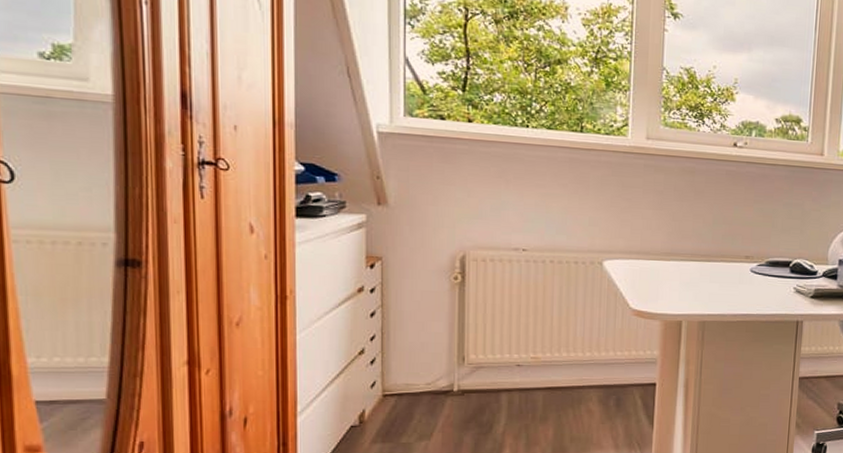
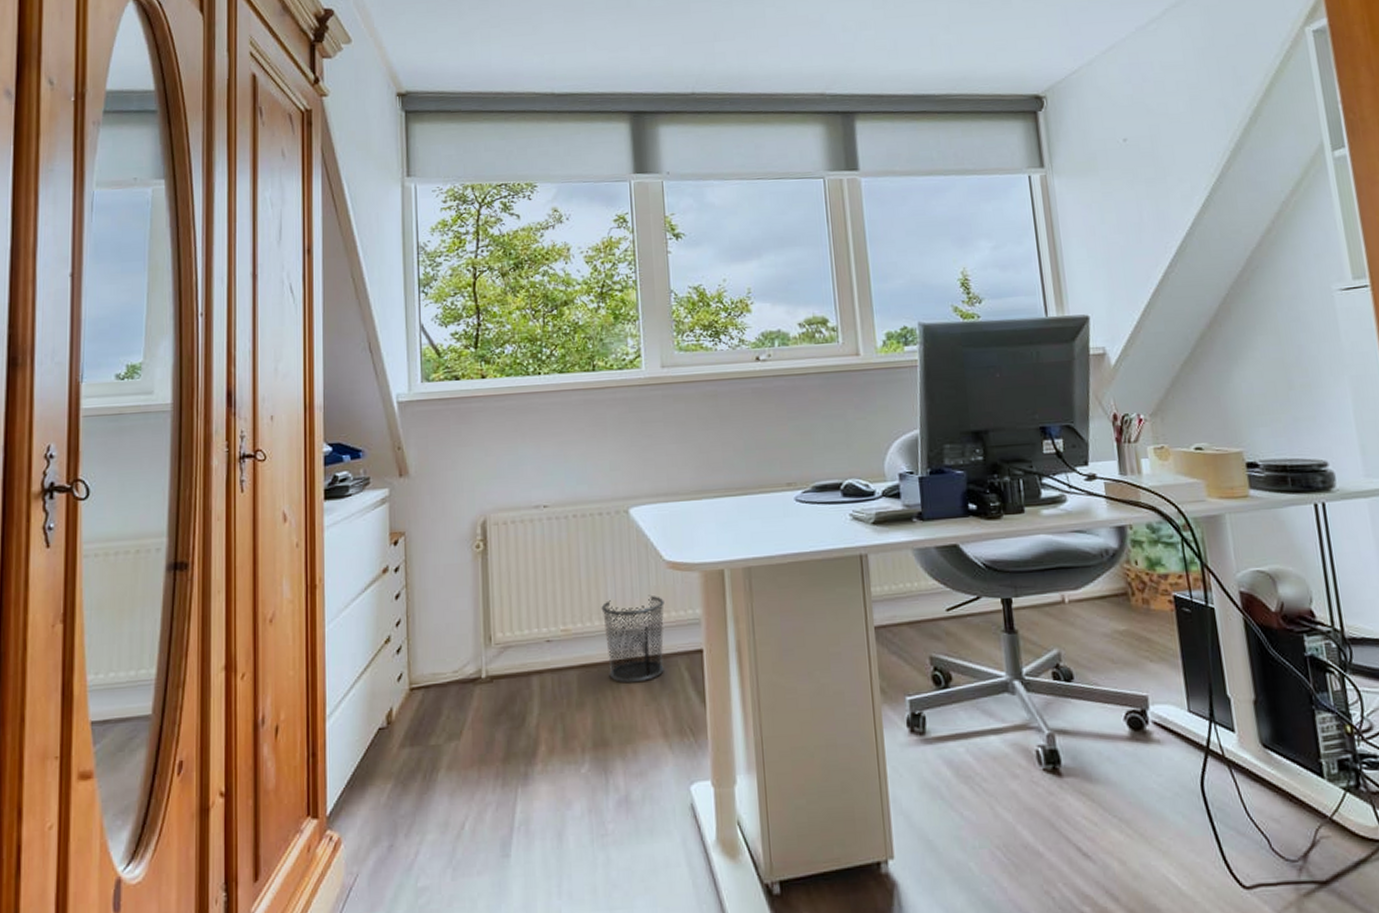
waste bin: none [570,335,627,405] -> present [601,595,664,683]

